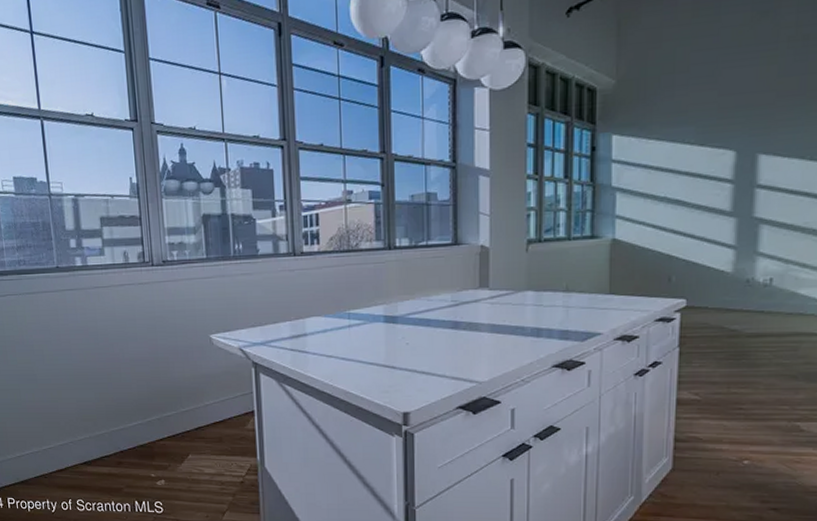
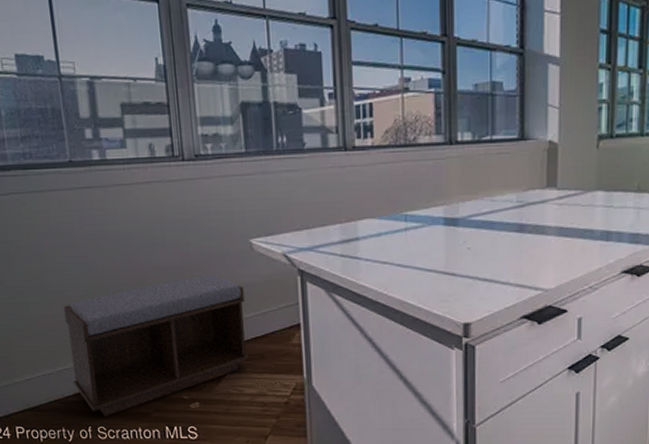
bench: none [49,365,209,491] -> present [63,273,249,416]

